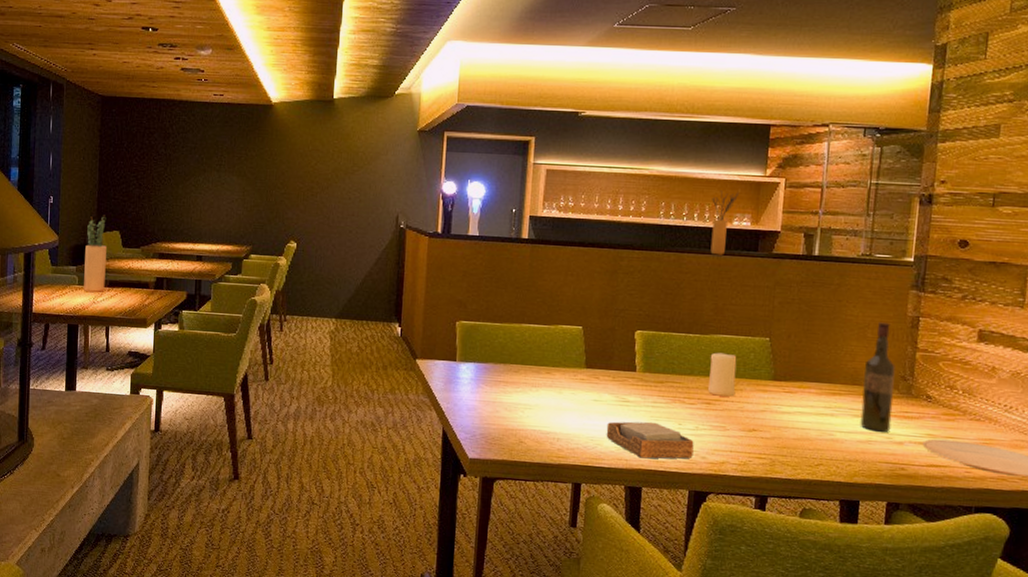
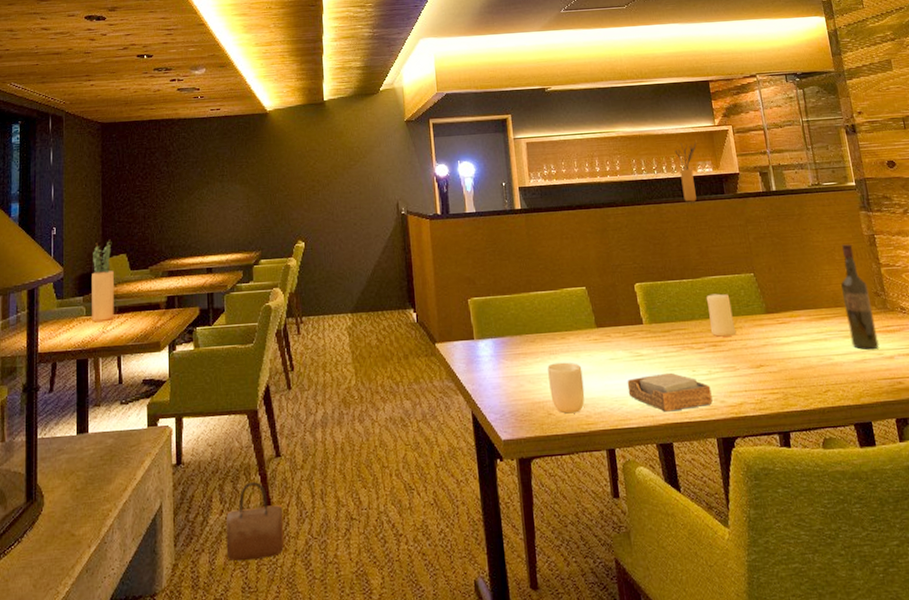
handbag: none [194,457,250,523] -> present [225,482,285,562]
cup: none [525,395,563,445] -> present [547,362,585,414]

